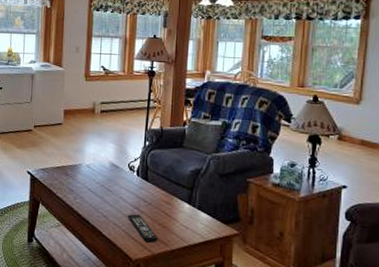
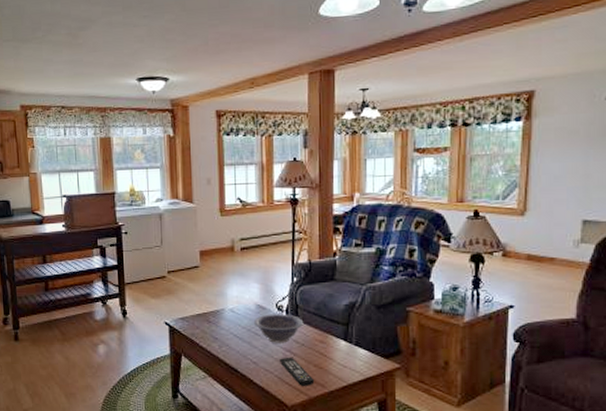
decorative bowl: none [108,172,152,201] -> present [255,314,304,343]

